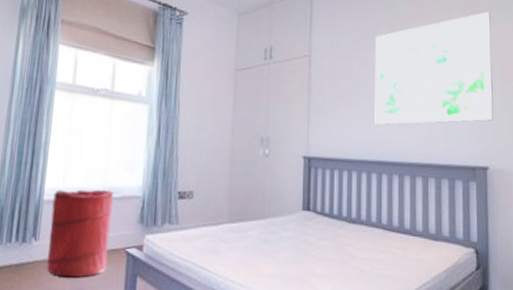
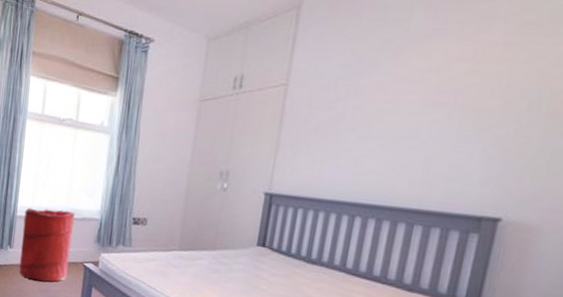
wall art: present [374,11,494,125] -> none [356,22,554,165]

